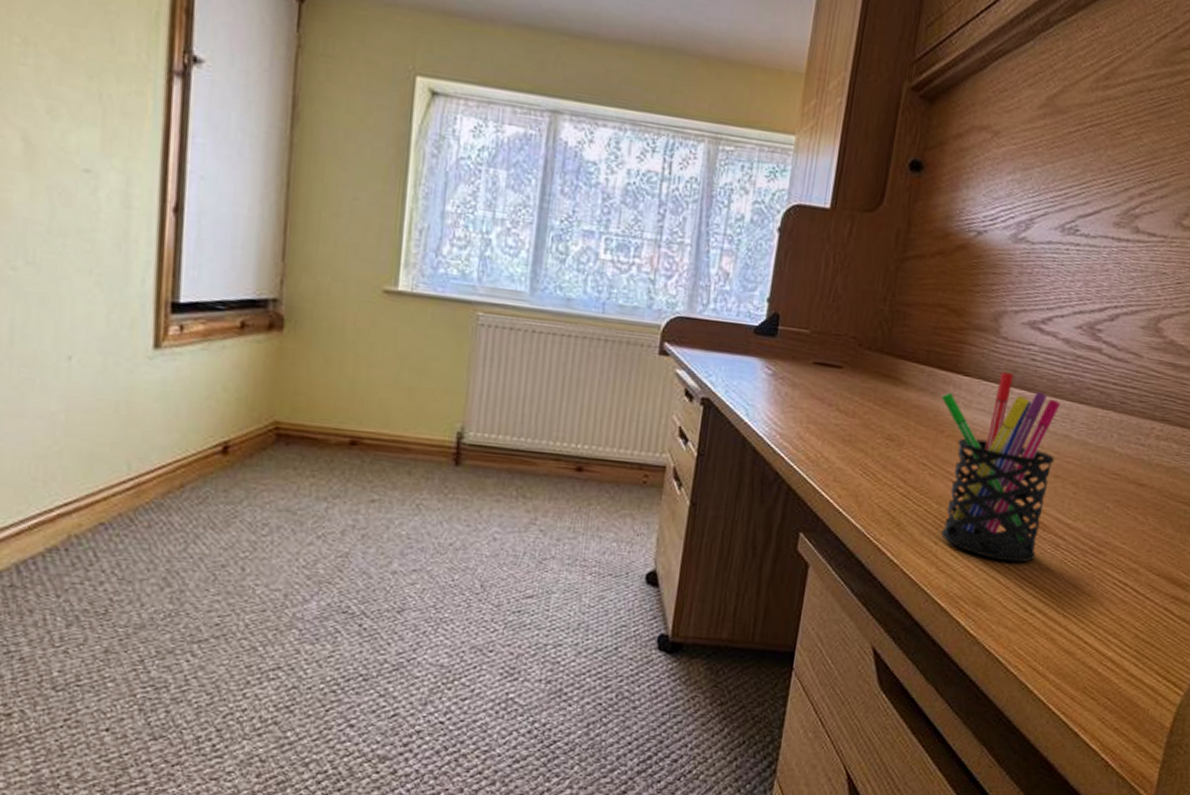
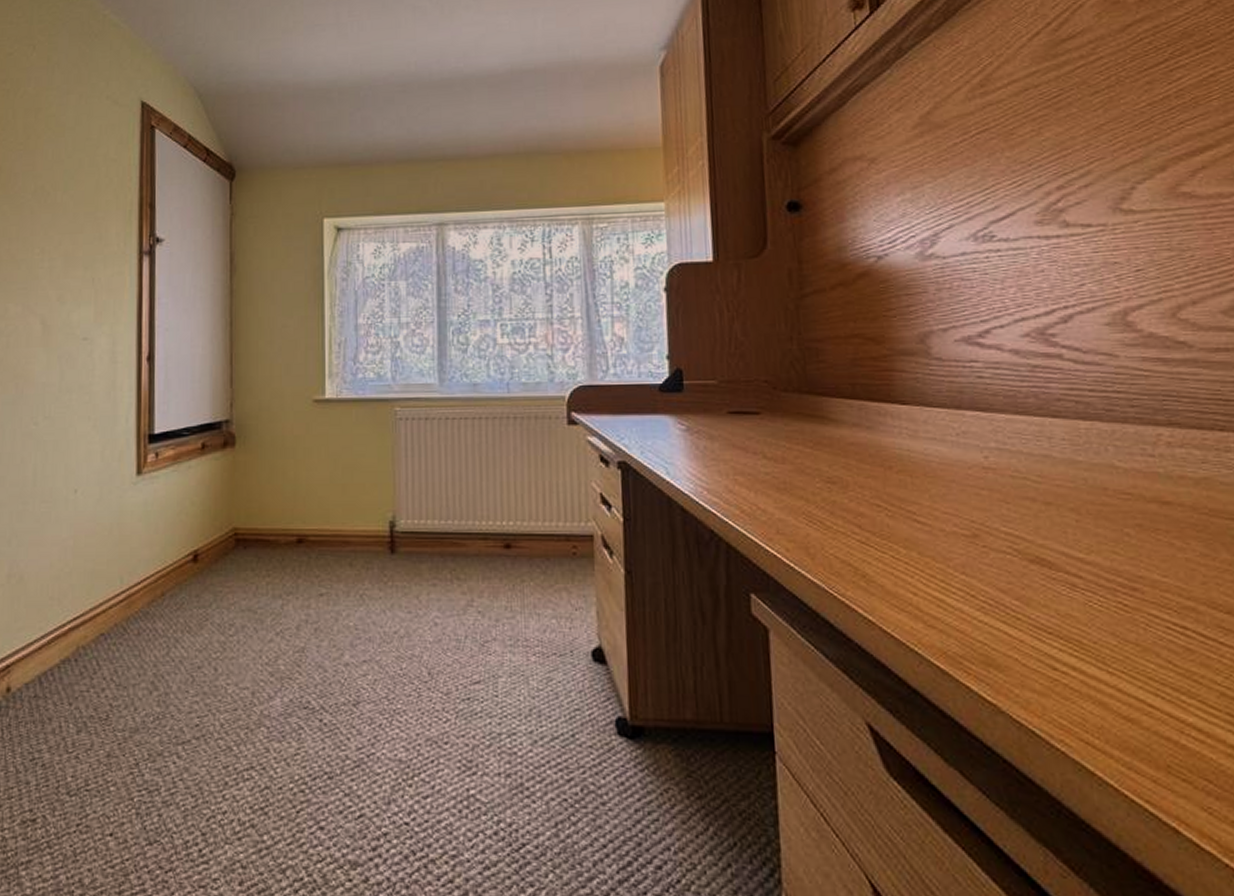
pen holder: present [941,371,1061,563] -> none [880,394,1048,610]

